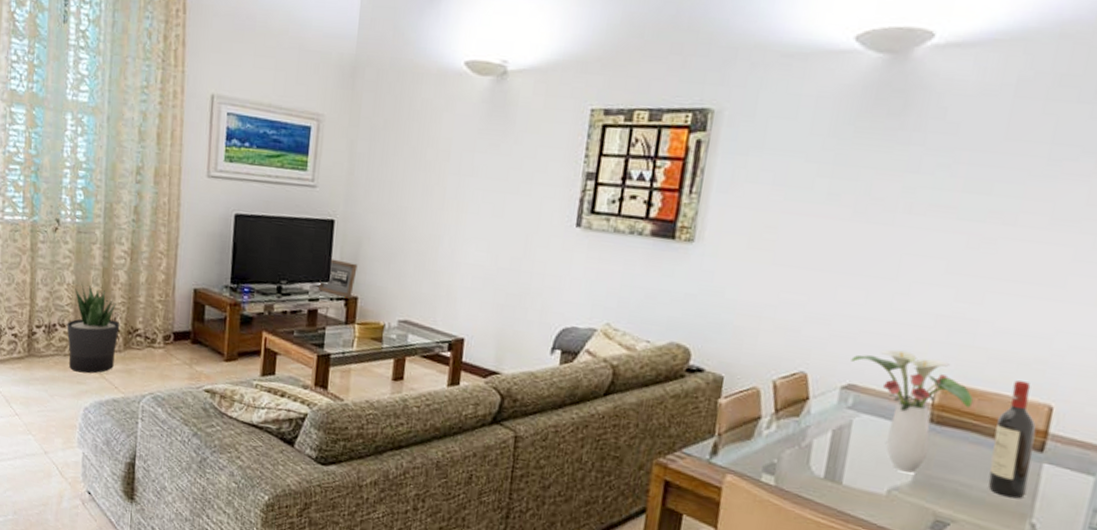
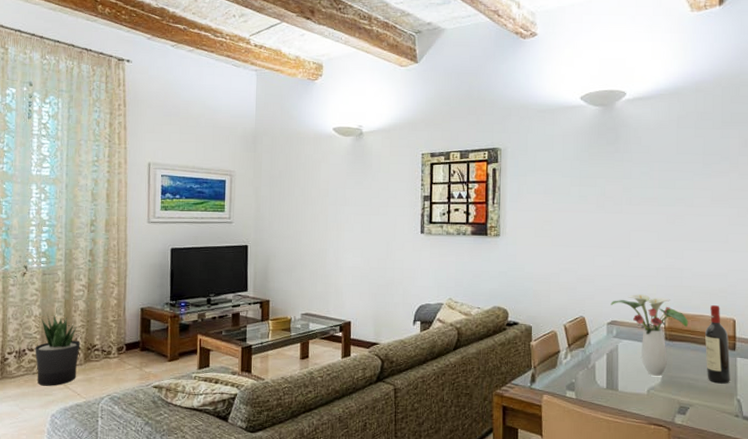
picture frame: present [319,259,358,299] -> none [239,274,268,302]

